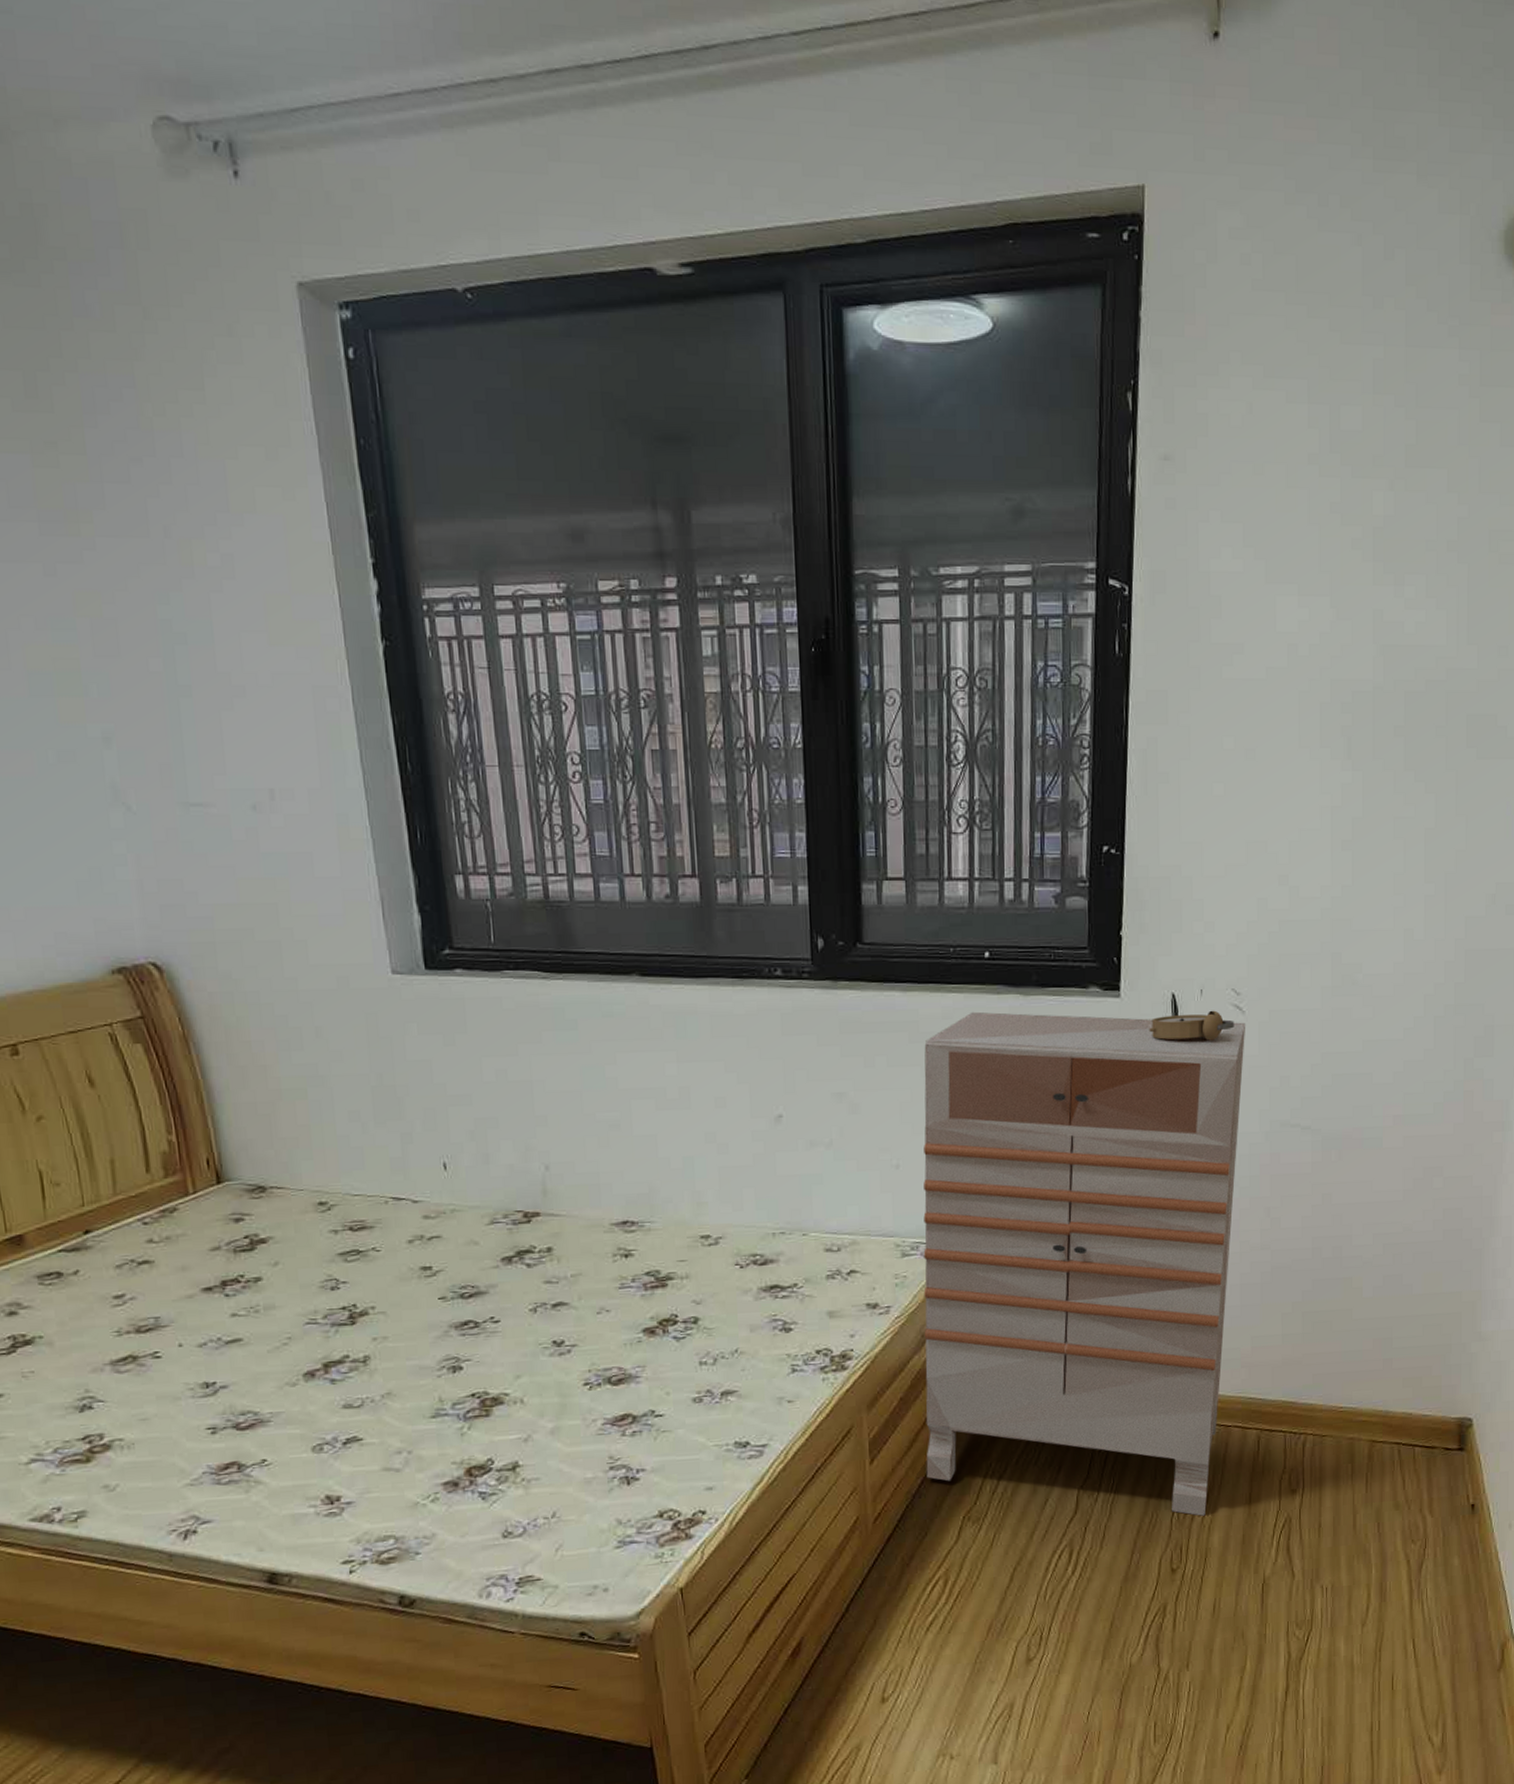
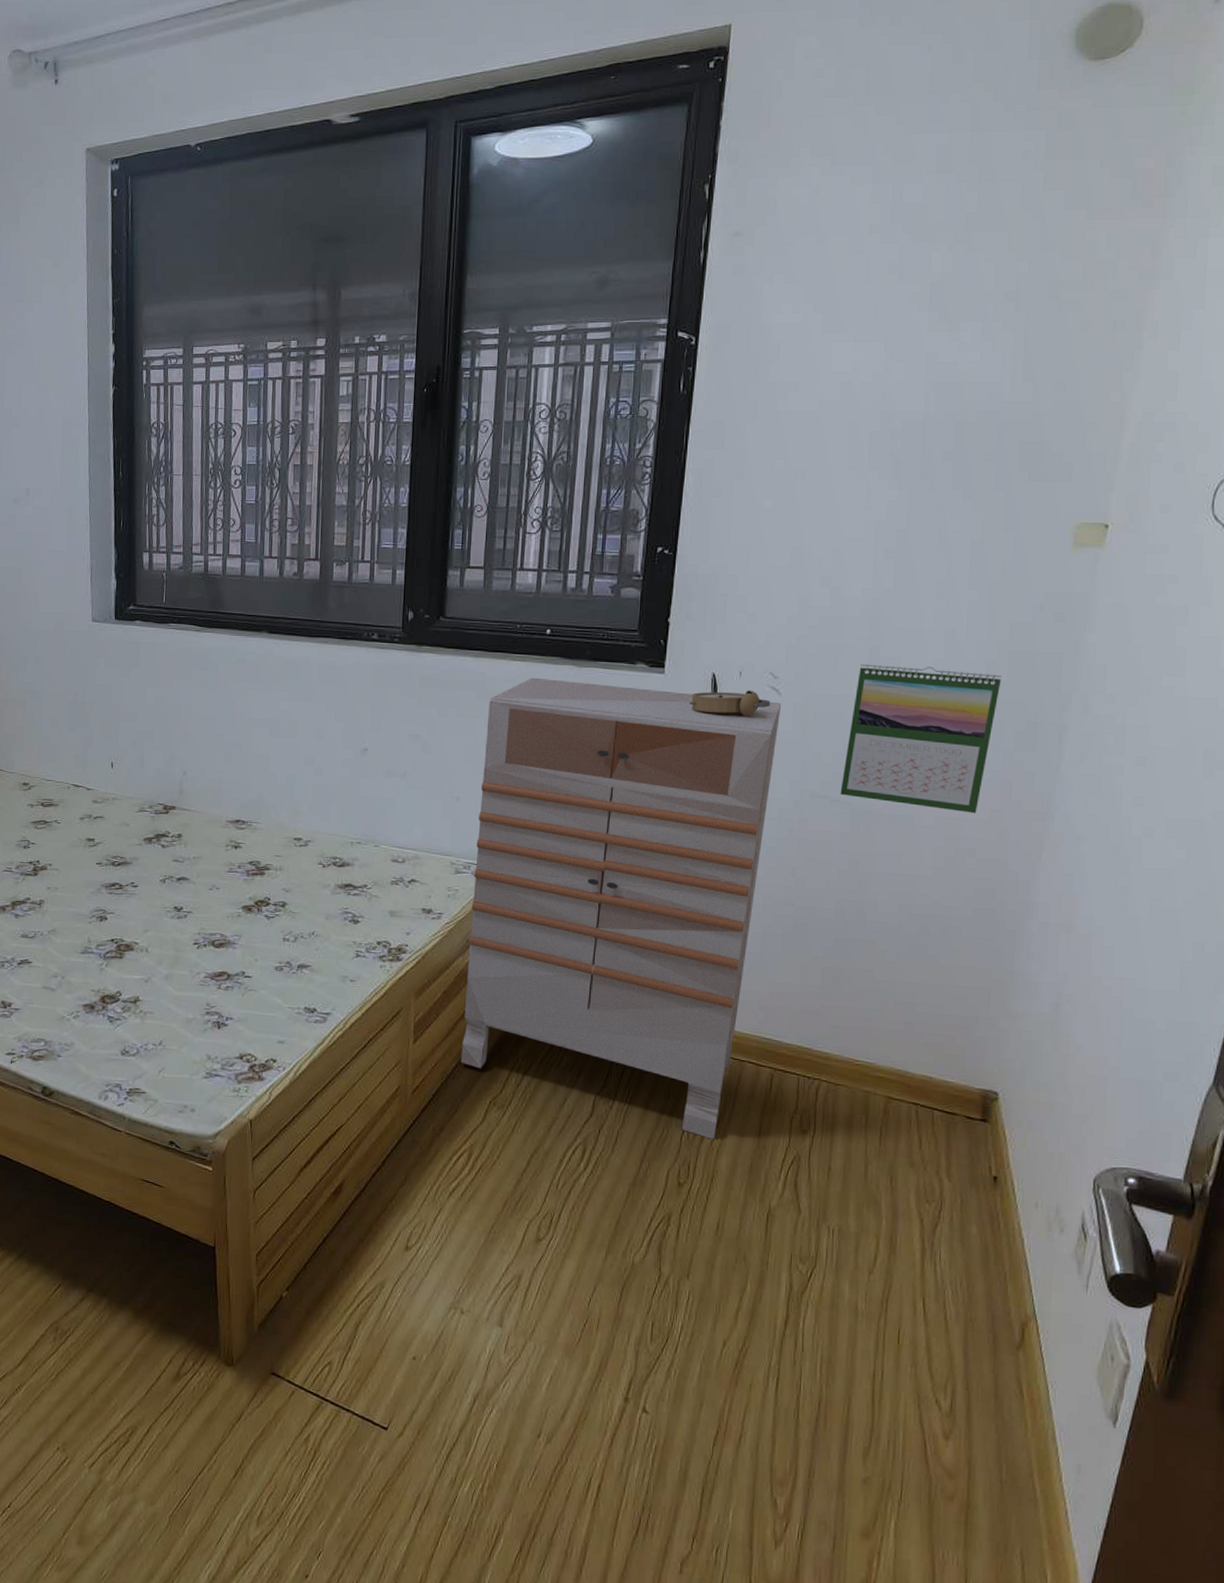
calendar: none [1310,970,1459,1129] -> present [840,663,1002,814]

